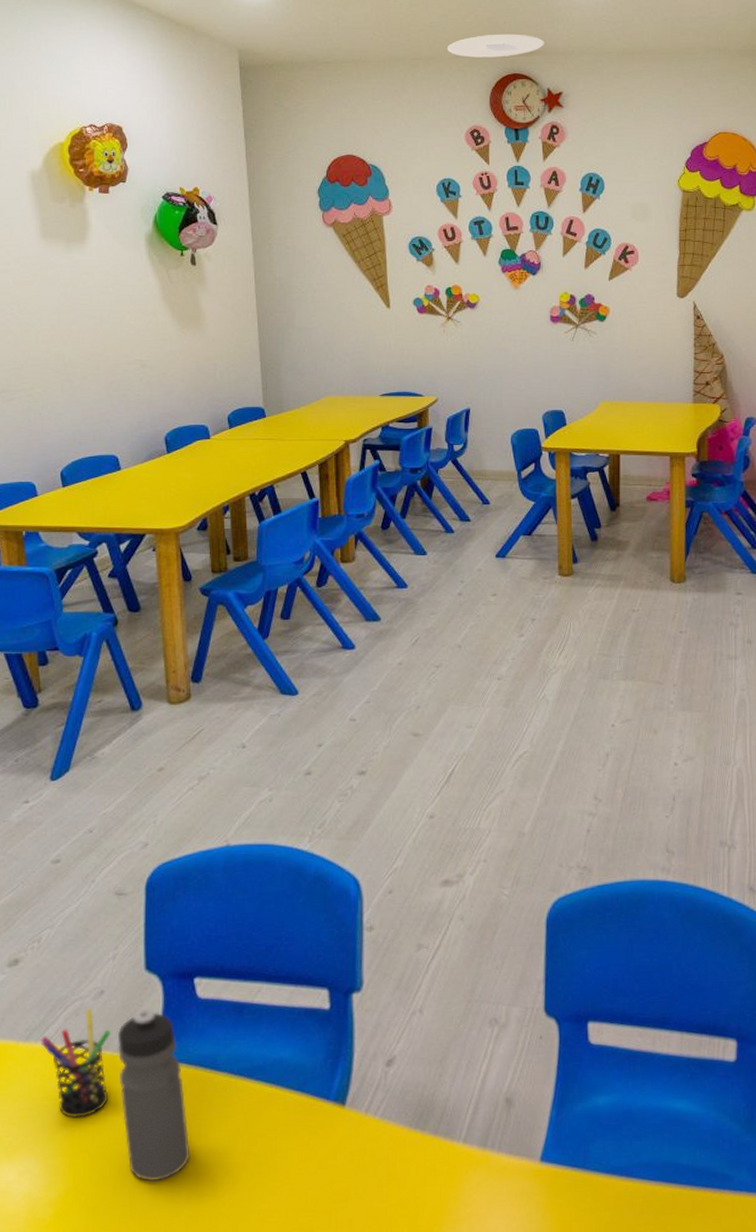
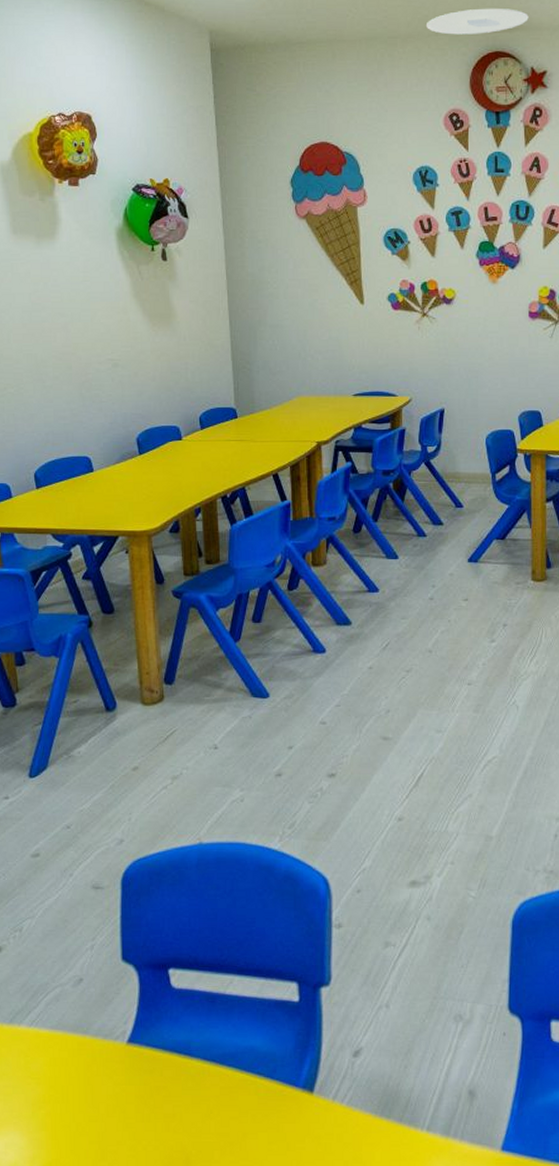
pen holder: present [41,1008,111,1118] -> none [24,995,90,1096]
water bottle: present [117,1009,191,1182] -> none [95,997,166,1157]

